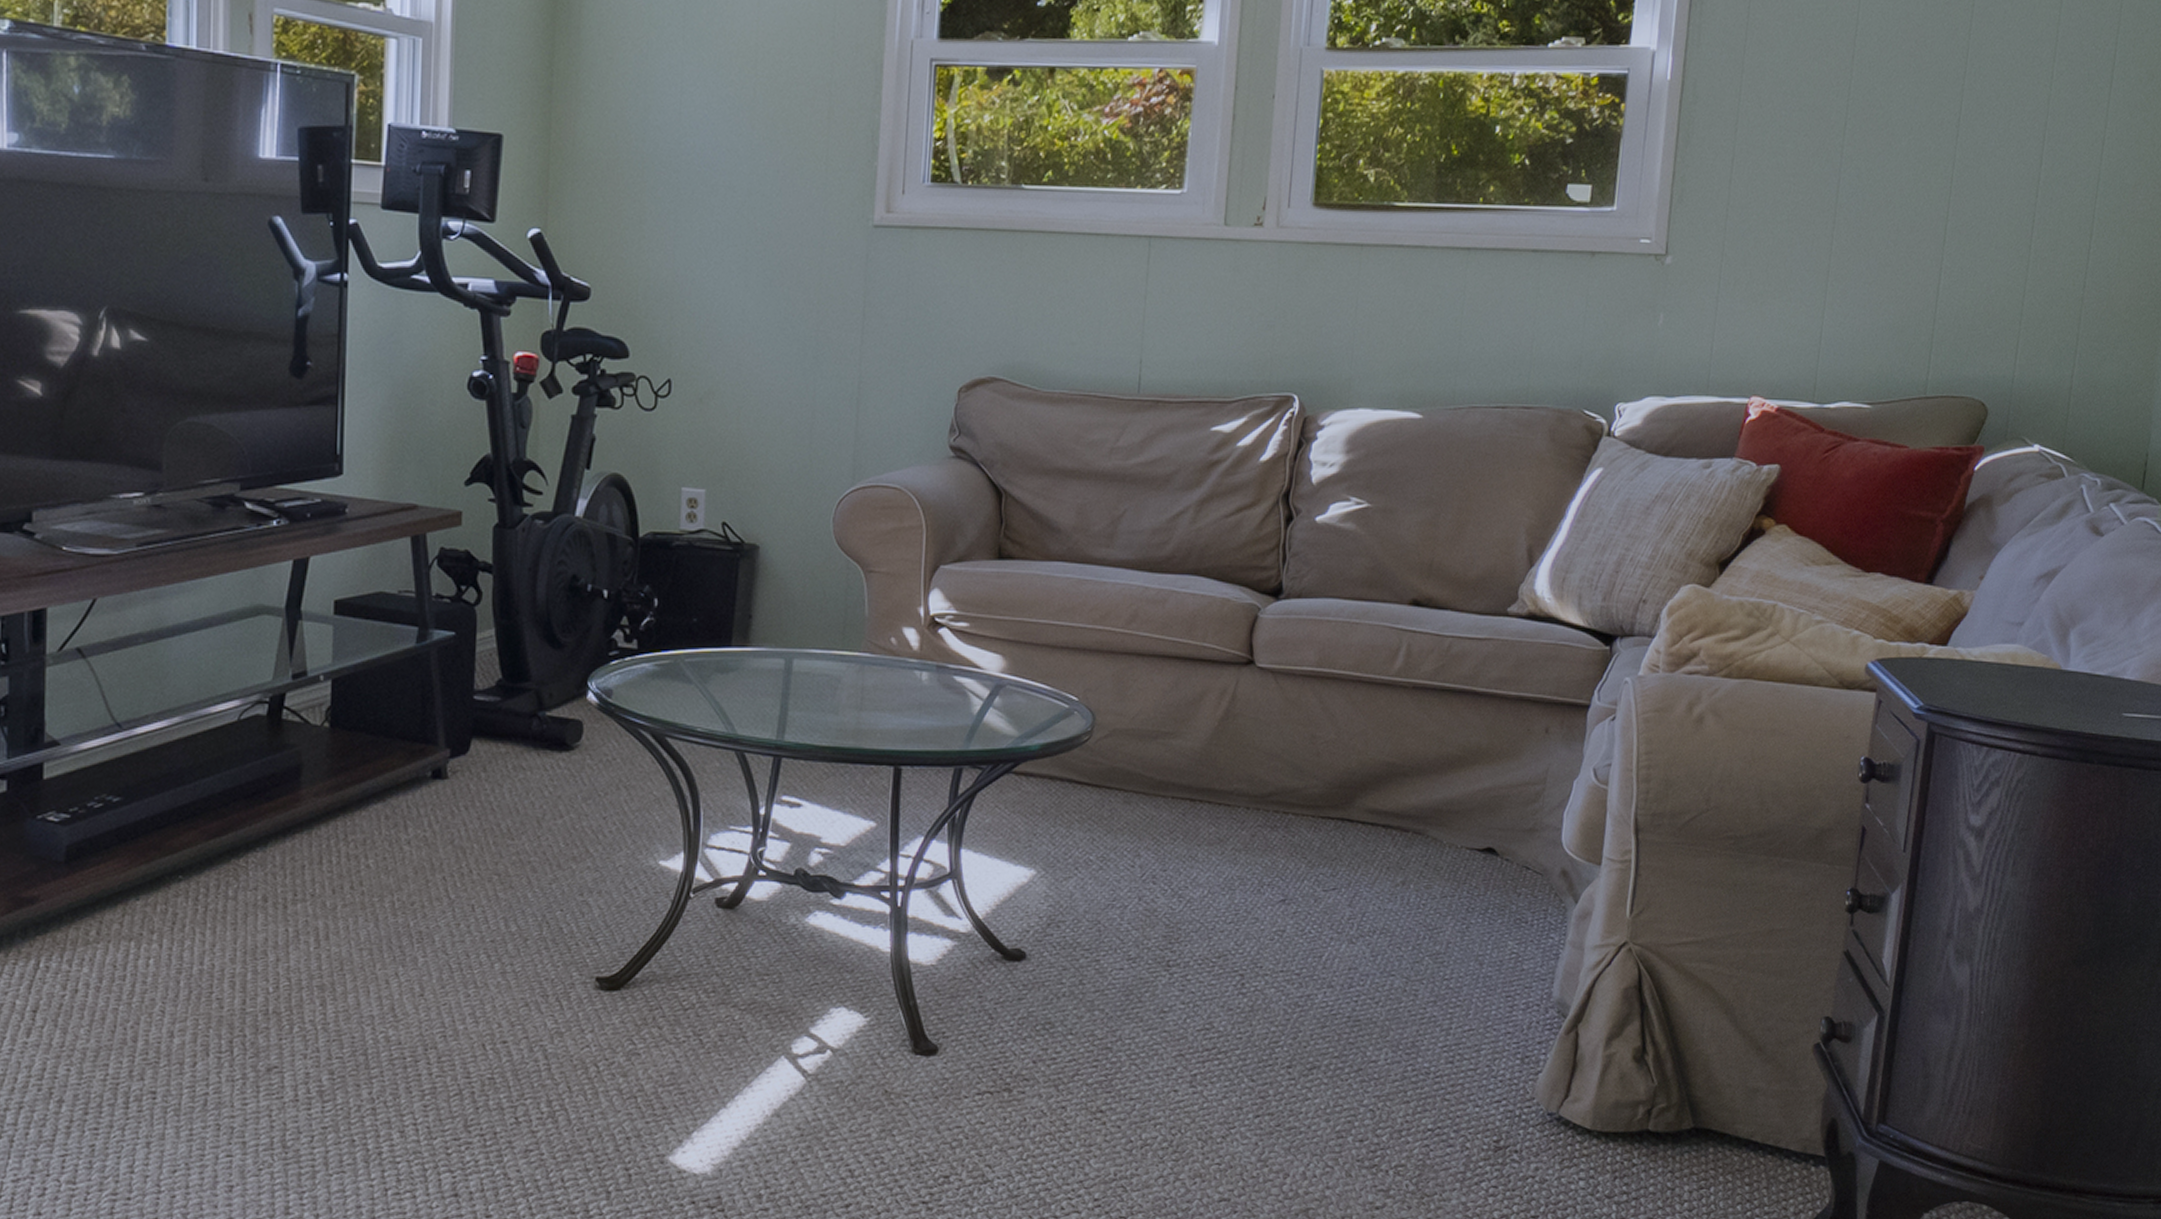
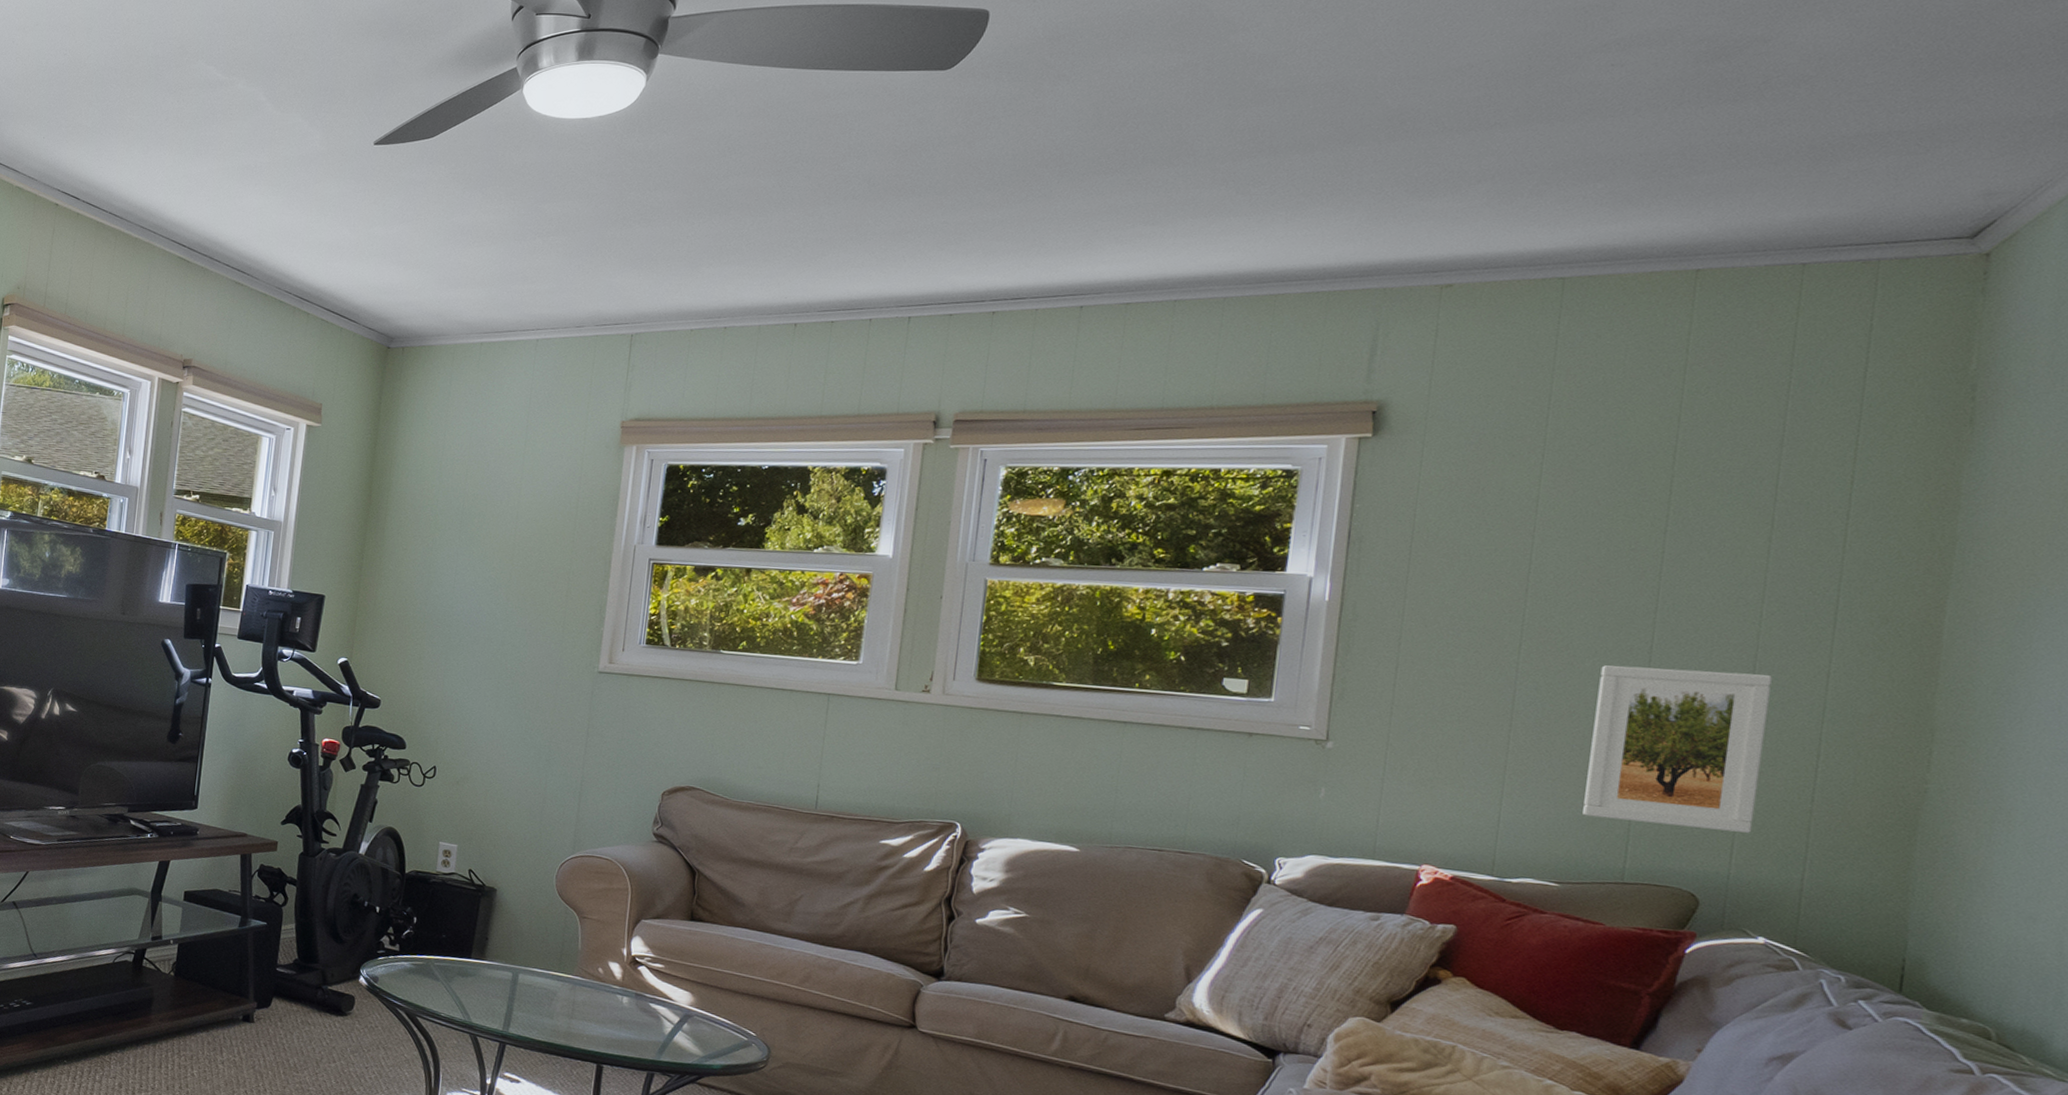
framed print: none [1894,143,2058,328] -> present [1583,665,1772,833]

